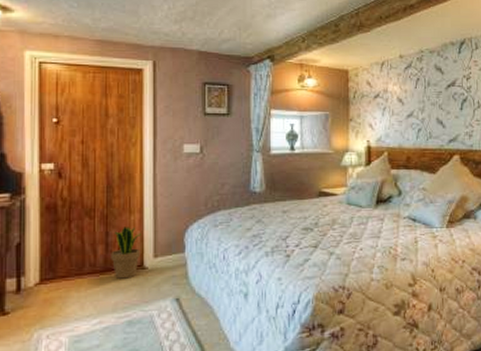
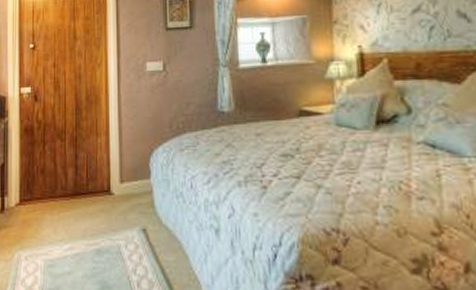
potted plant: present [110,227,141,279] -> none [80,149,108,204]

